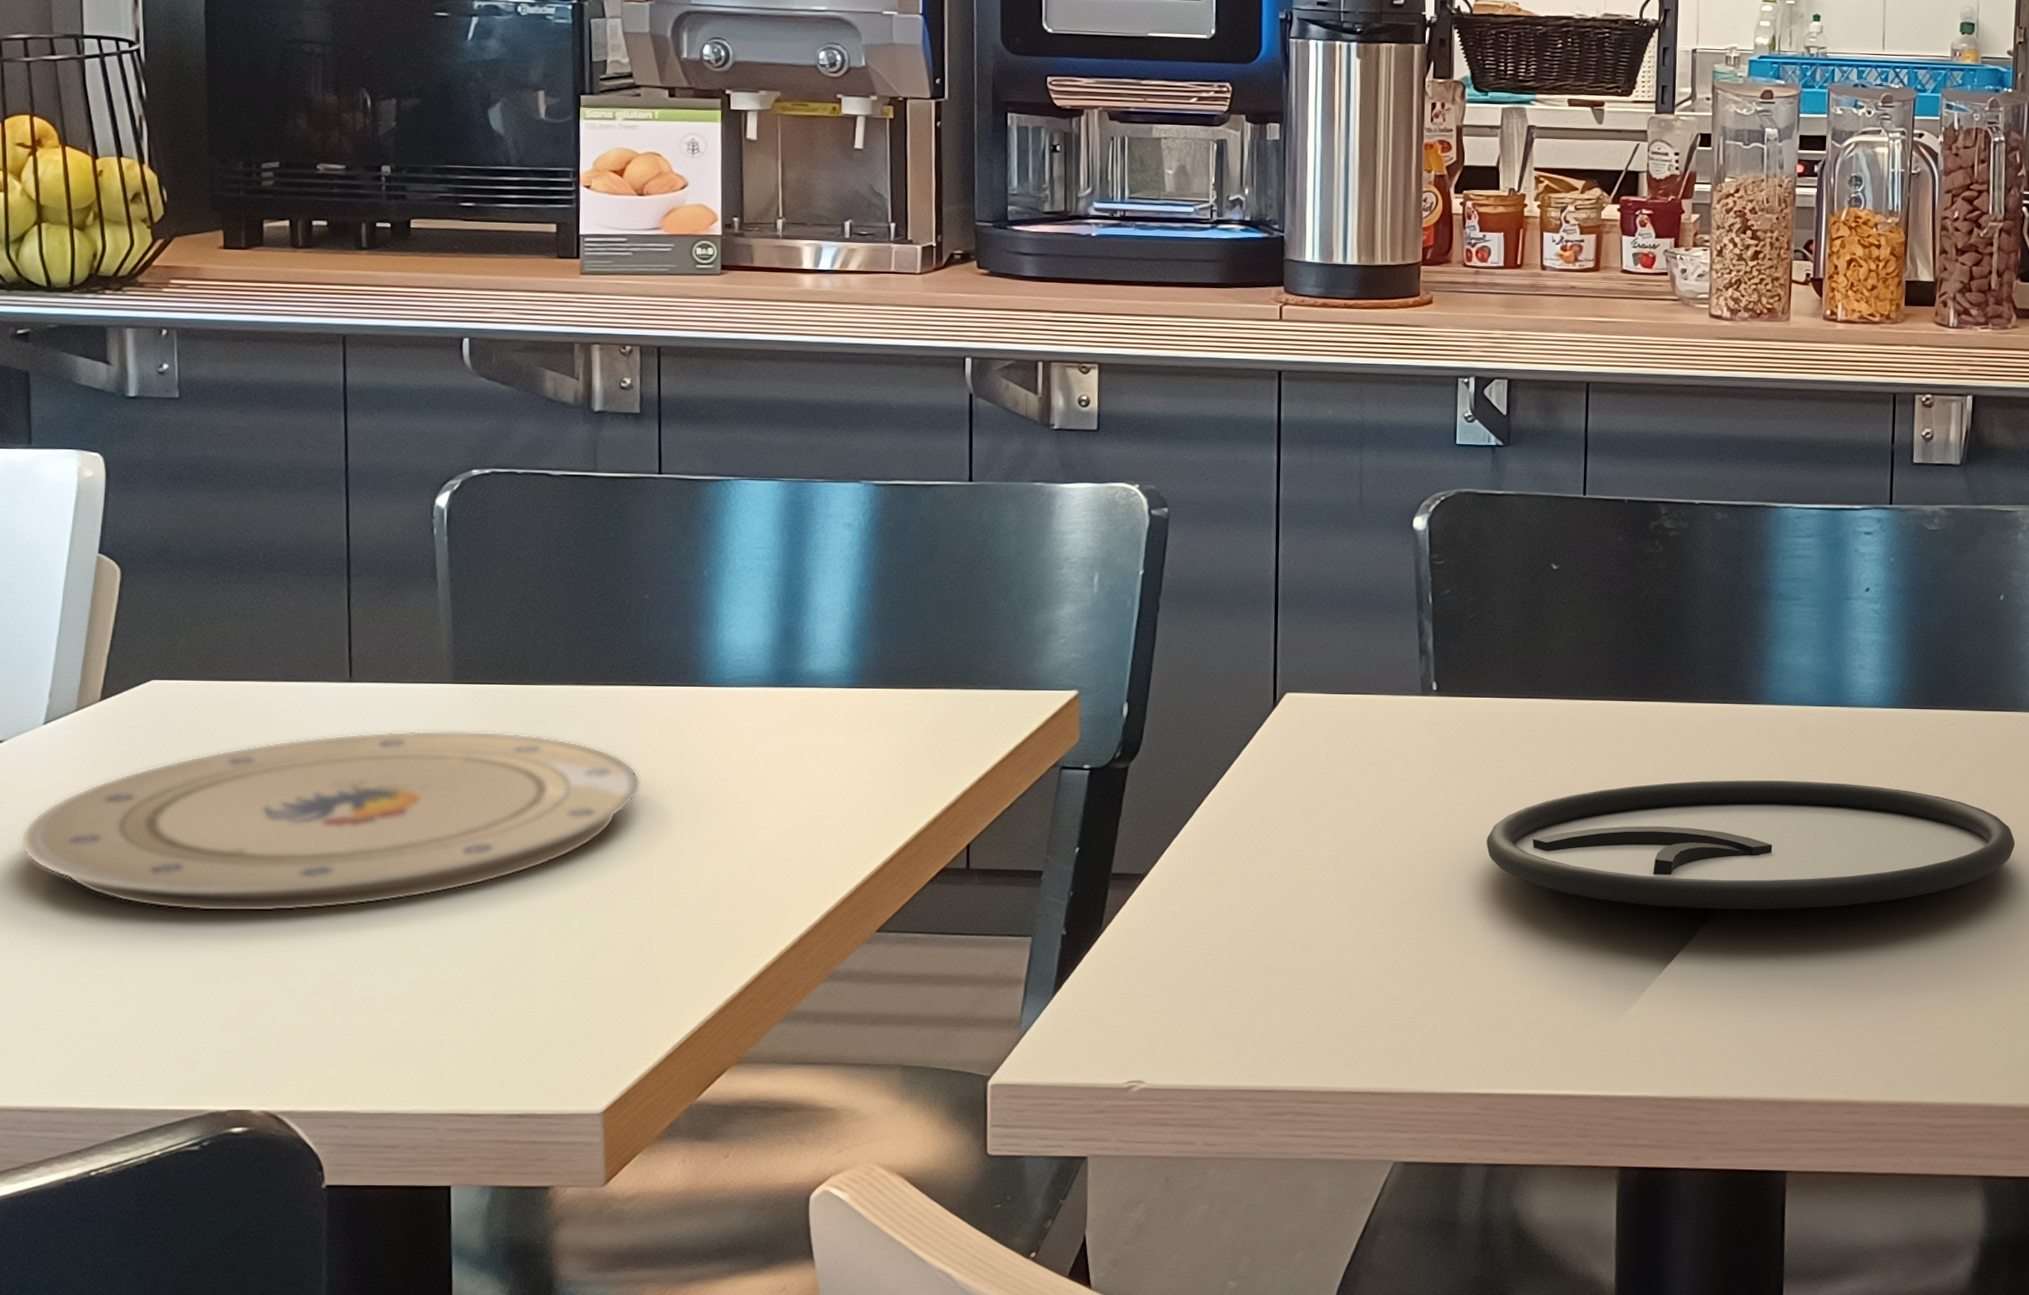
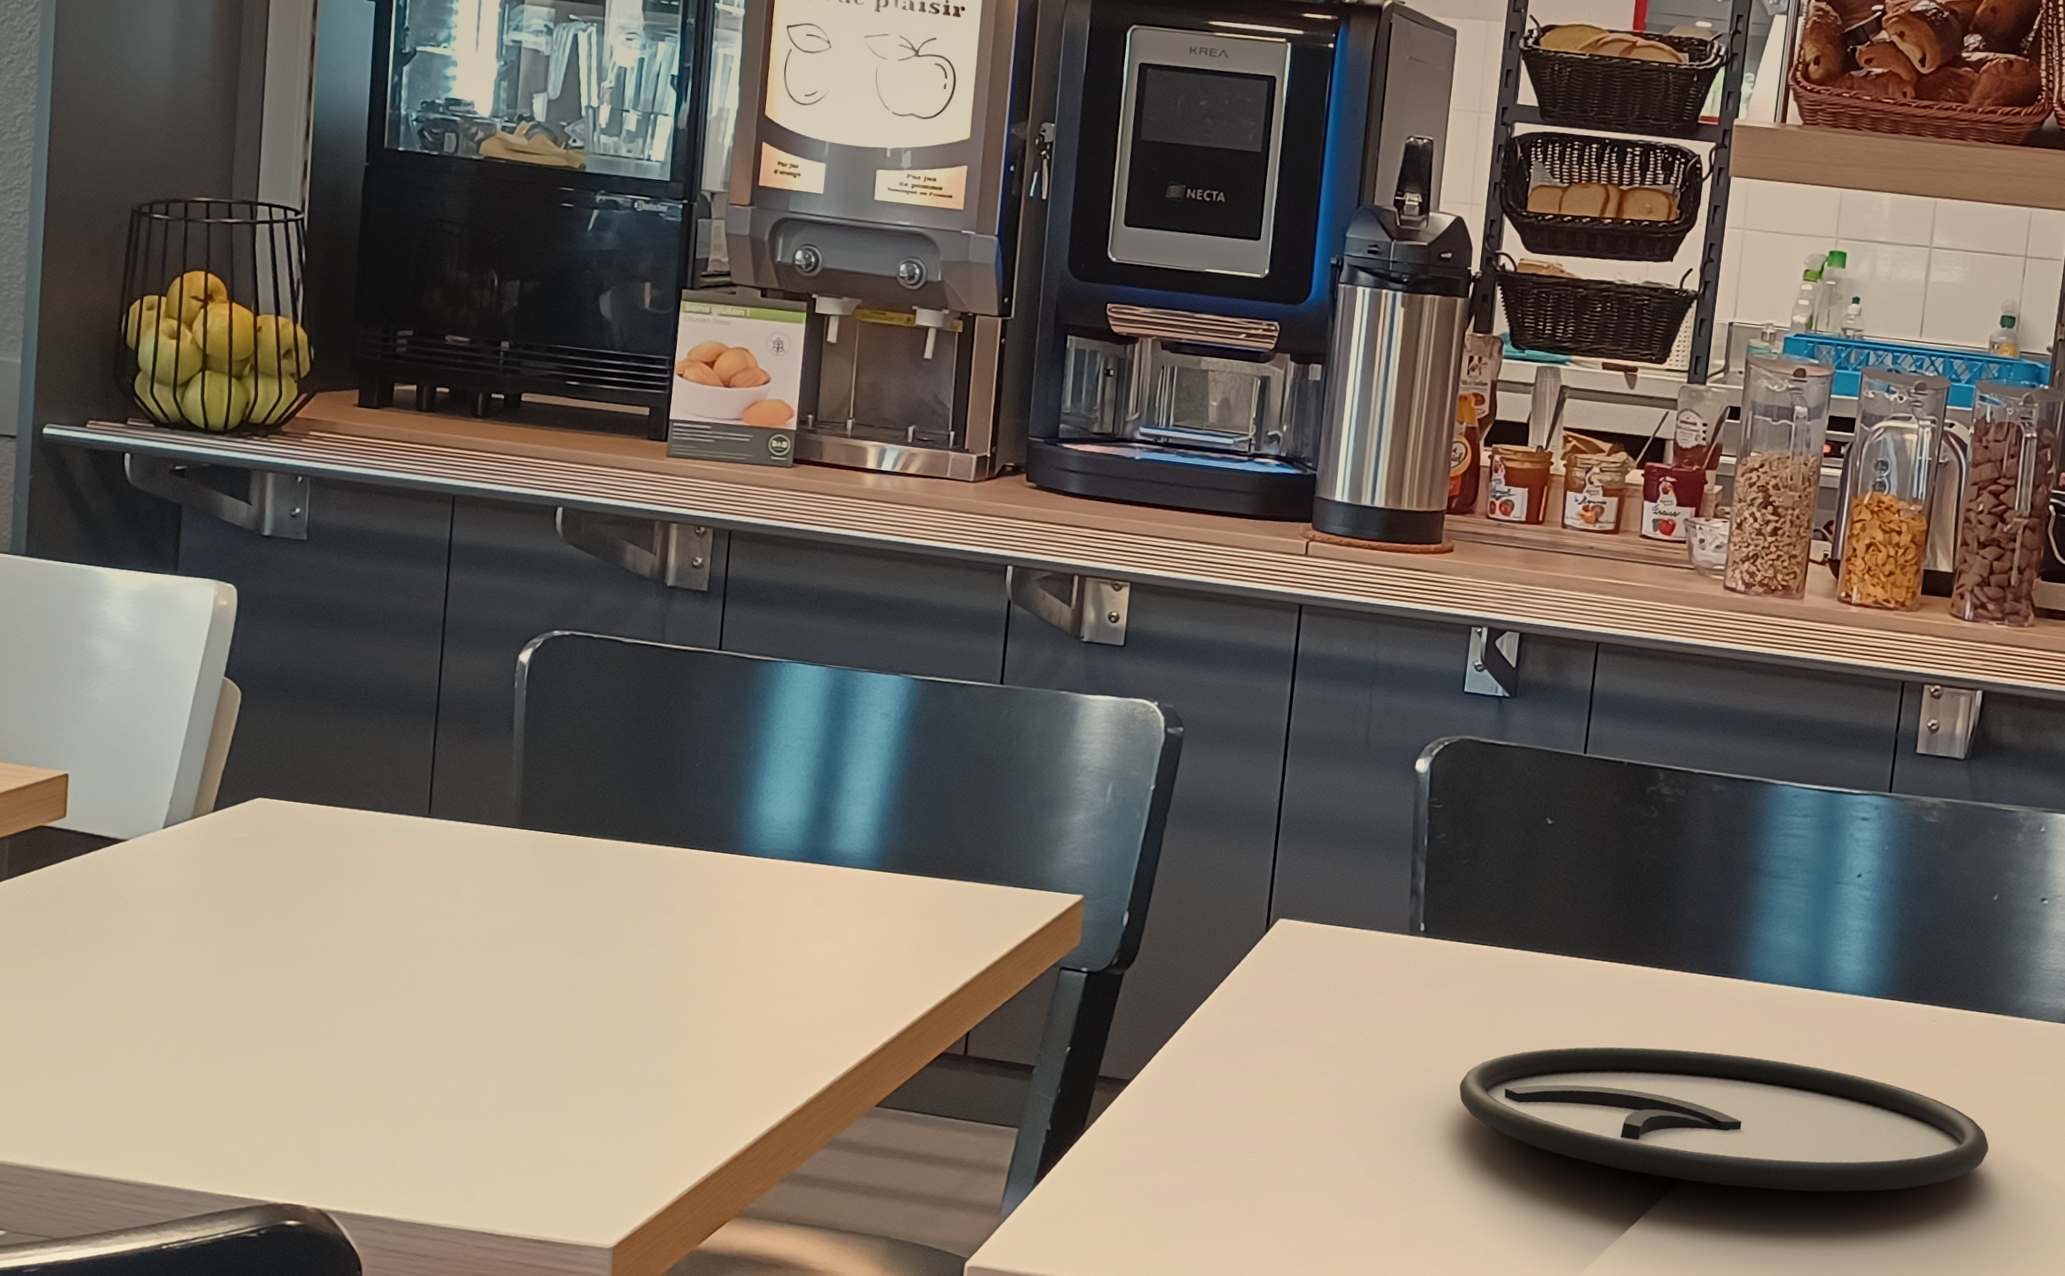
plate: present [20,730,641,912] -> none [132,865,676,1027]

